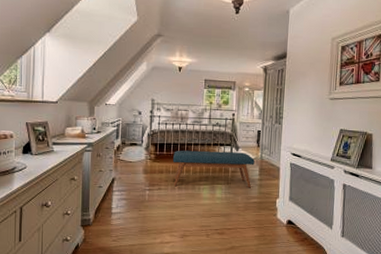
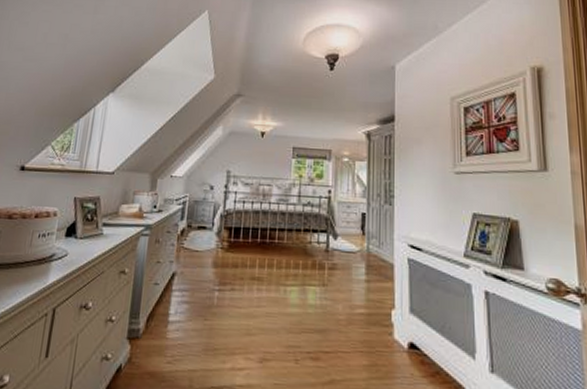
bench: present [173,150,255,188] -> none [251,236,359,293]

